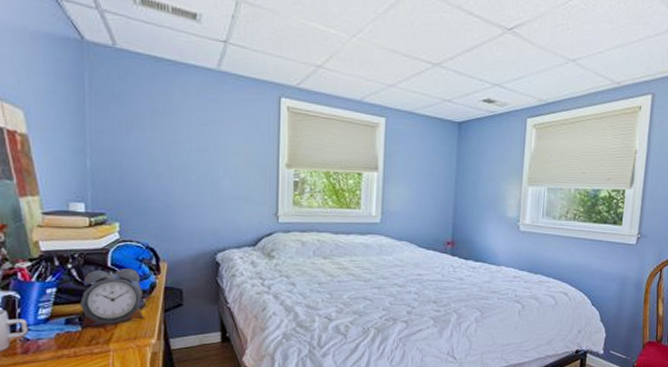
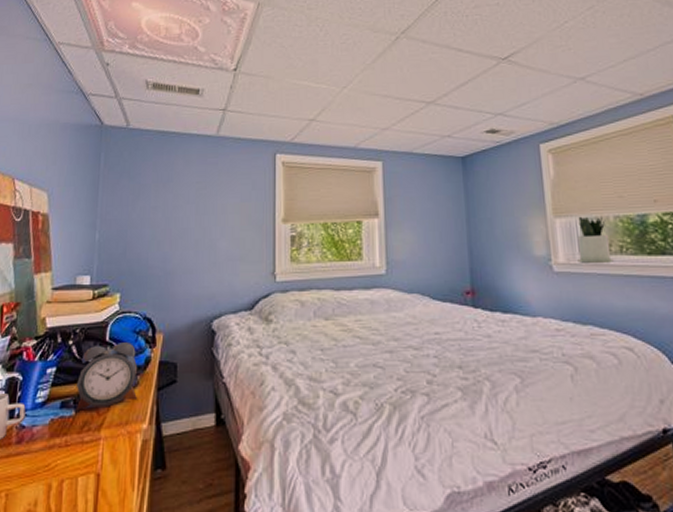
planter: none [540,186,568,228] -> present [577,215,614,265]

